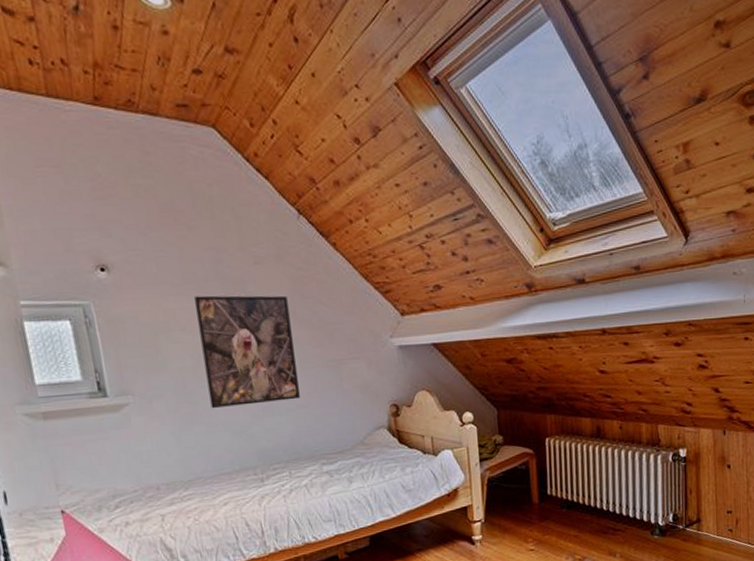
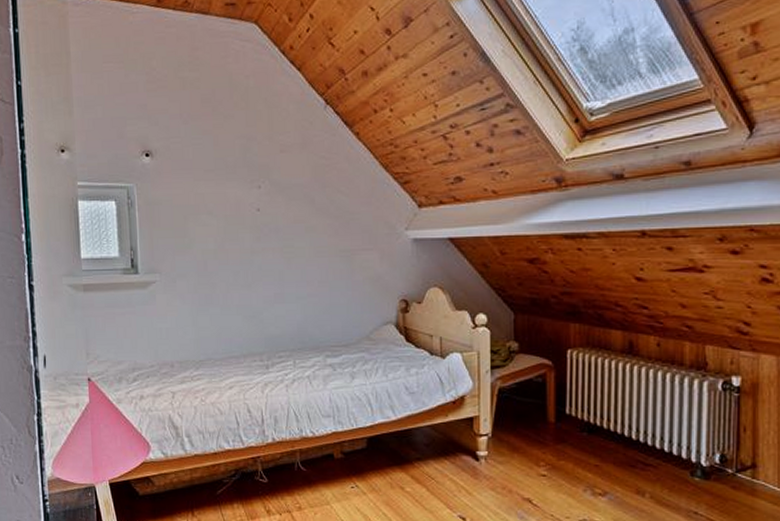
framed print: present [194,295,300,409] -> none [223,181,311,292]

